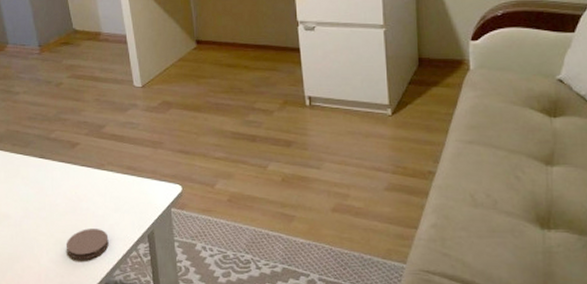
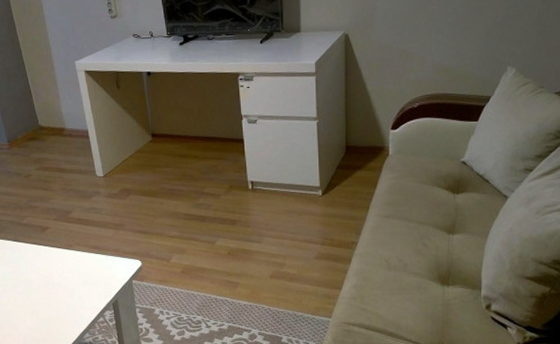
coaster: present [66,229,109,260] -> none [40,300,79,327]

